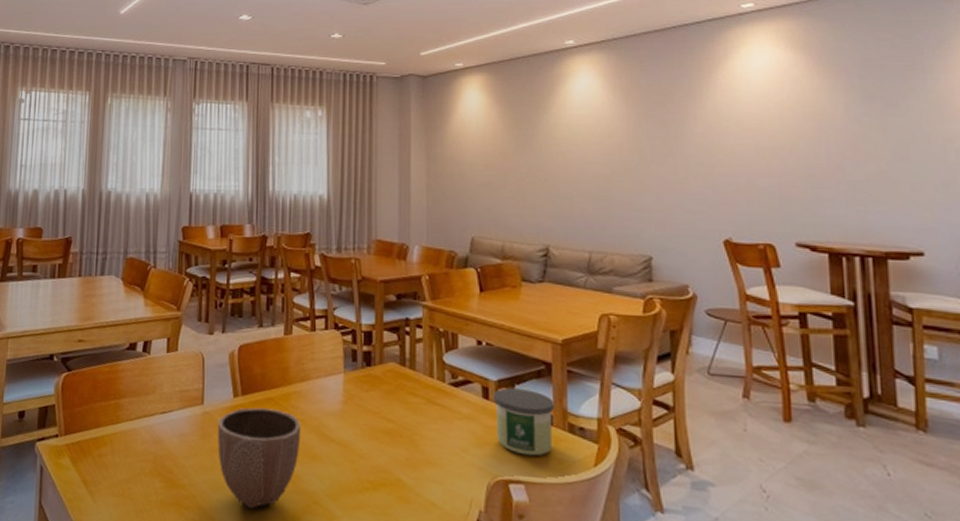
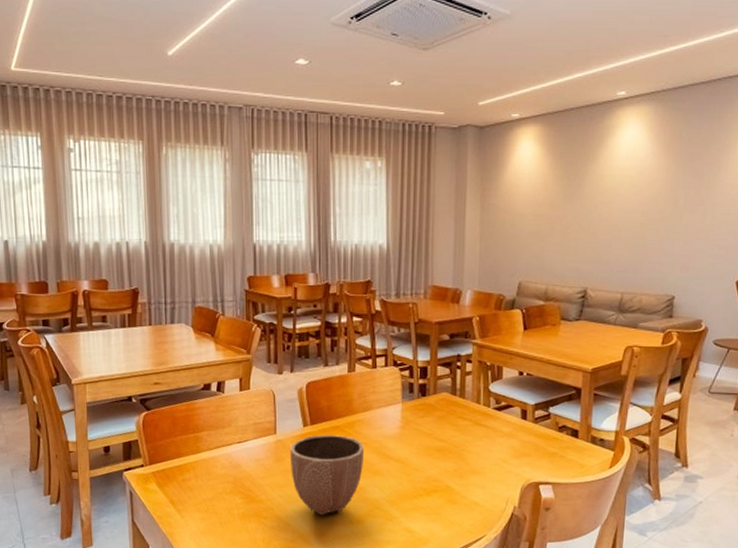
candle: present [493,388,554,456] -> none [530,410,581,463]

